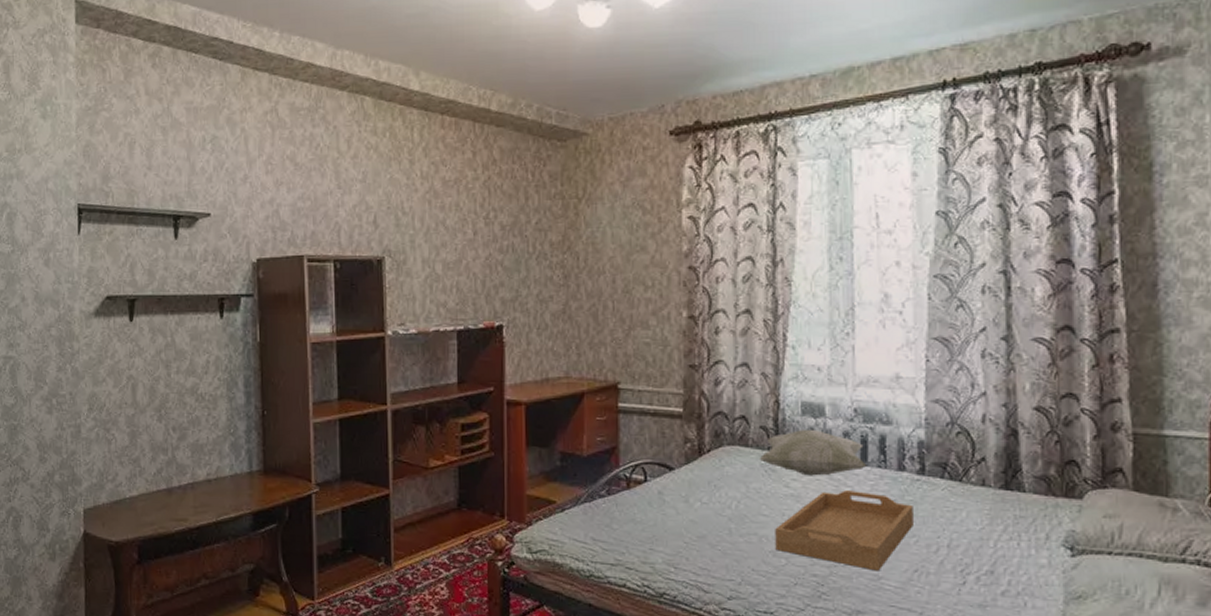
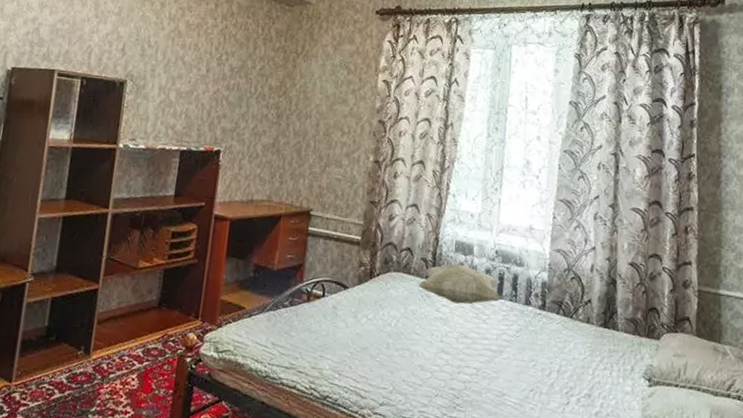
serving tray: present [775,490,913,571] -> none [423,317,534,389]

